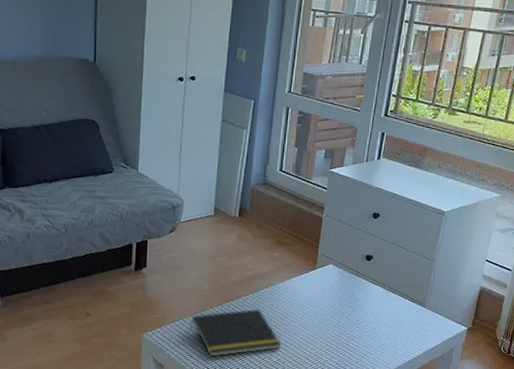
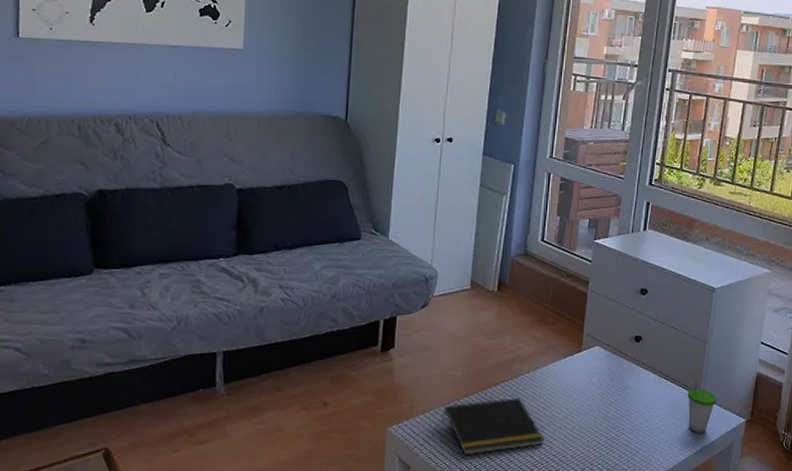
cup: none [413,288,441,340] -> present [687,373,717,434]

